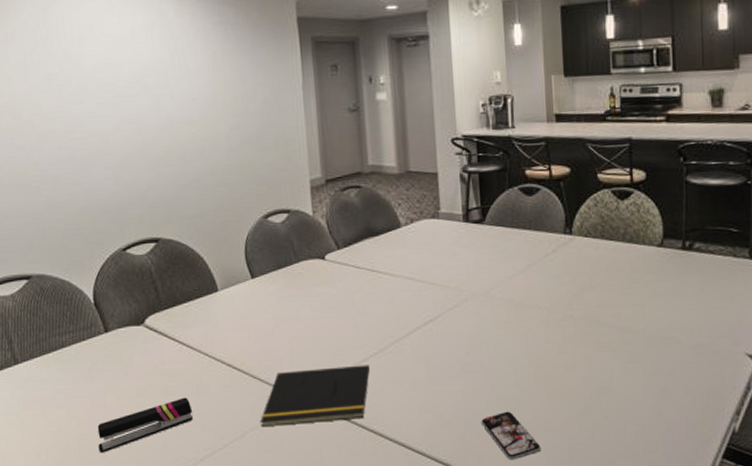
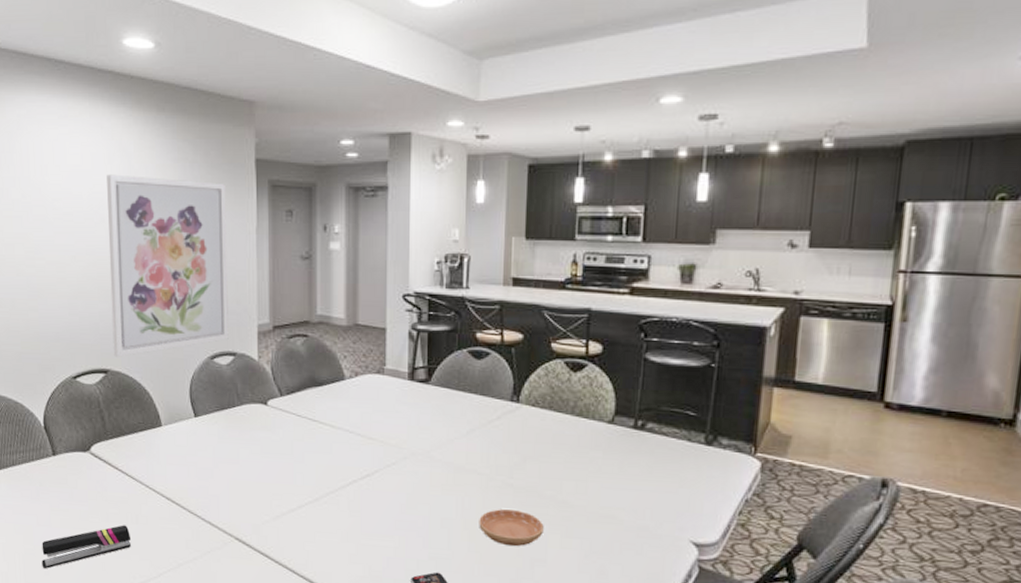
wall art: none [147,41,282,225] -> present [107,174,229,357]
notepad: present [260,365,370,428] -> none [195,510,304,564]
saucer: none [543,341,607,378] -> present [479,509,544,547]

